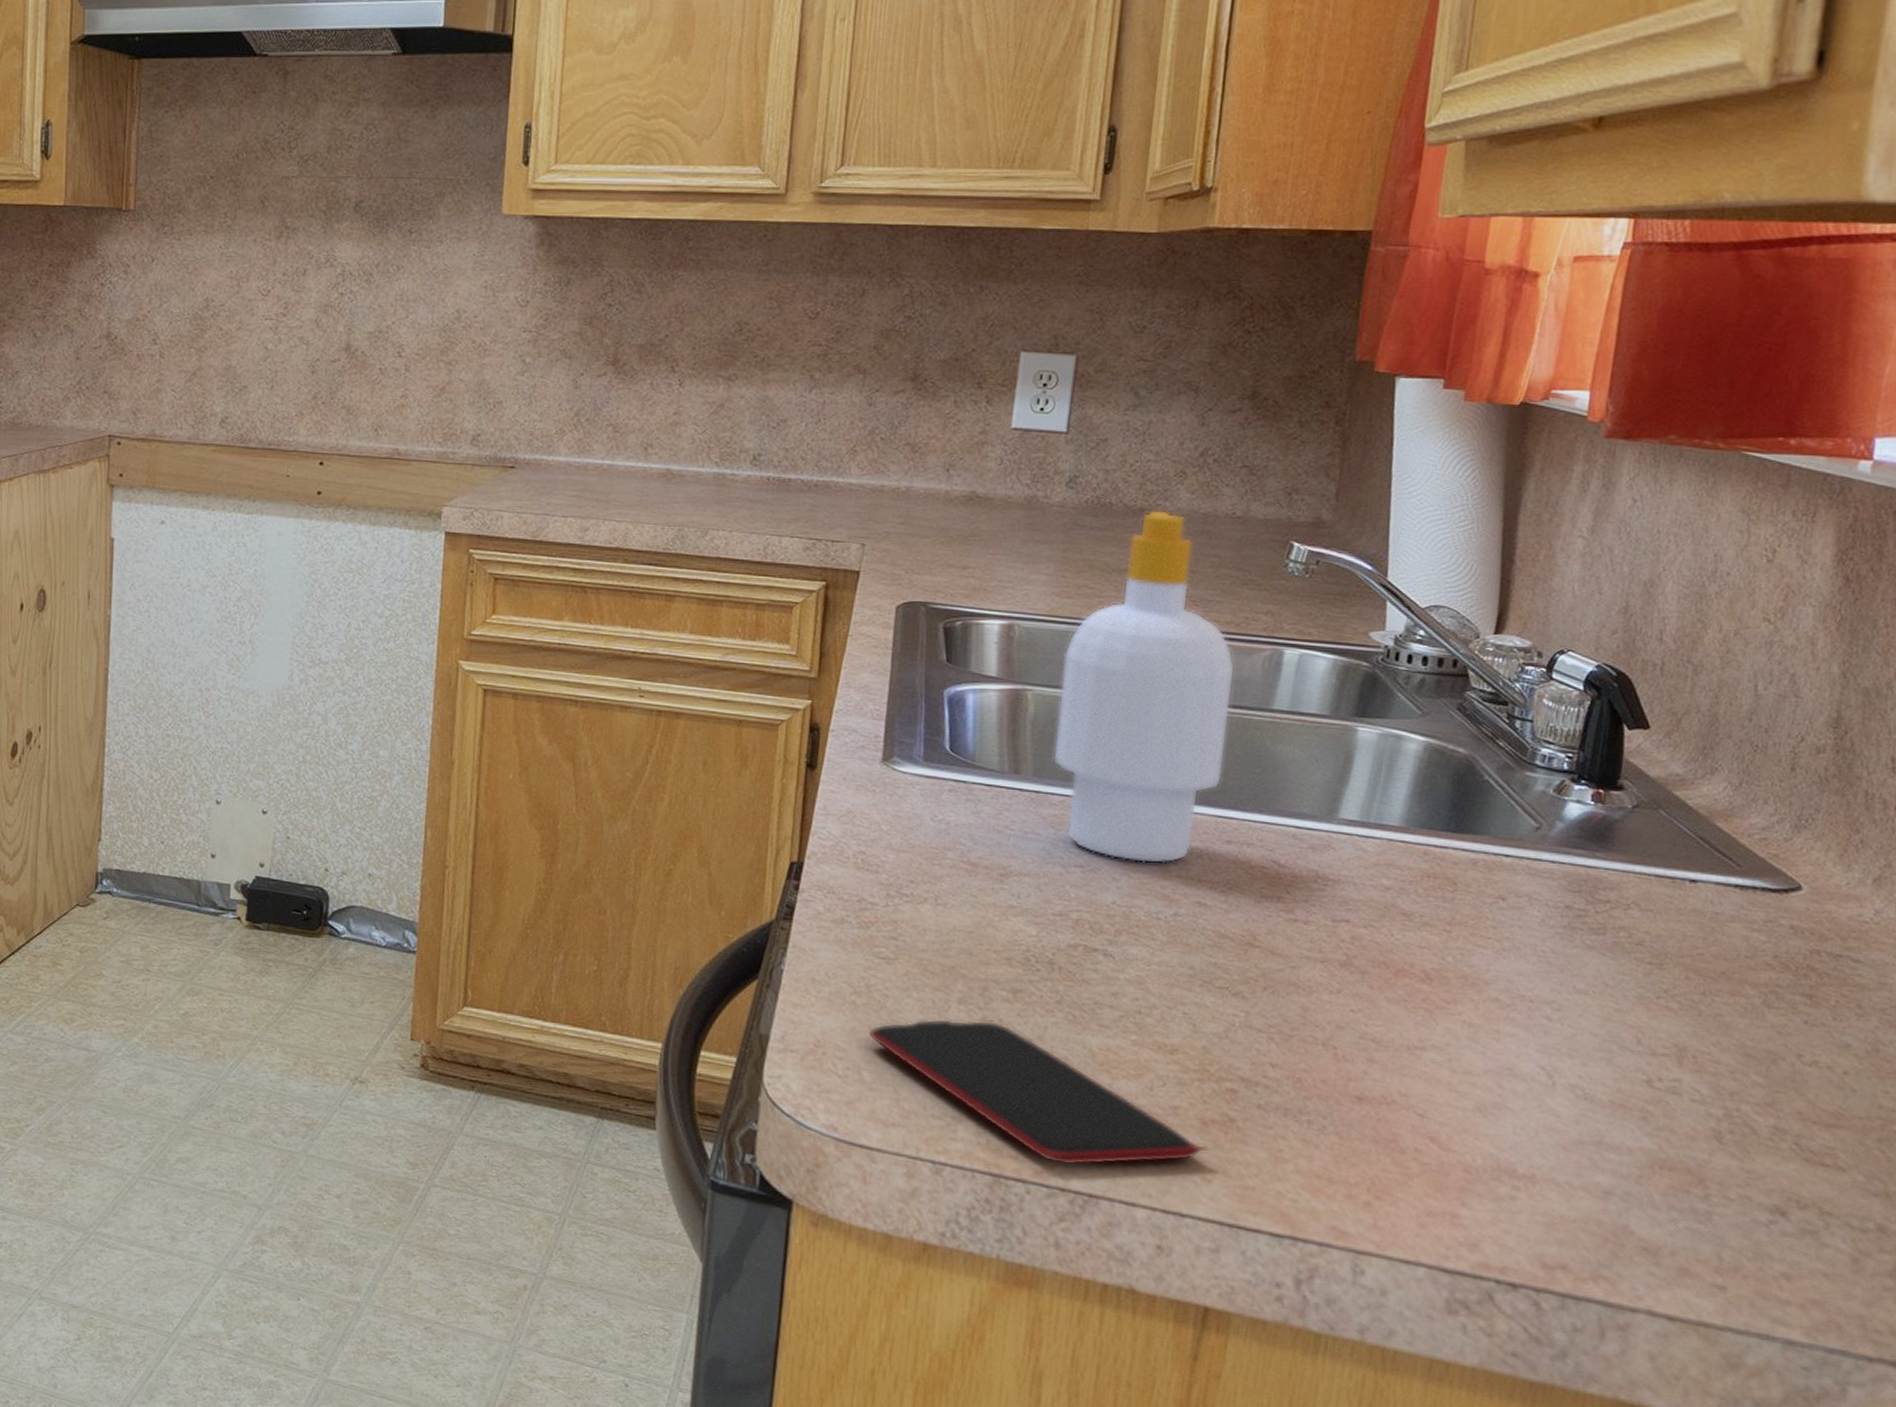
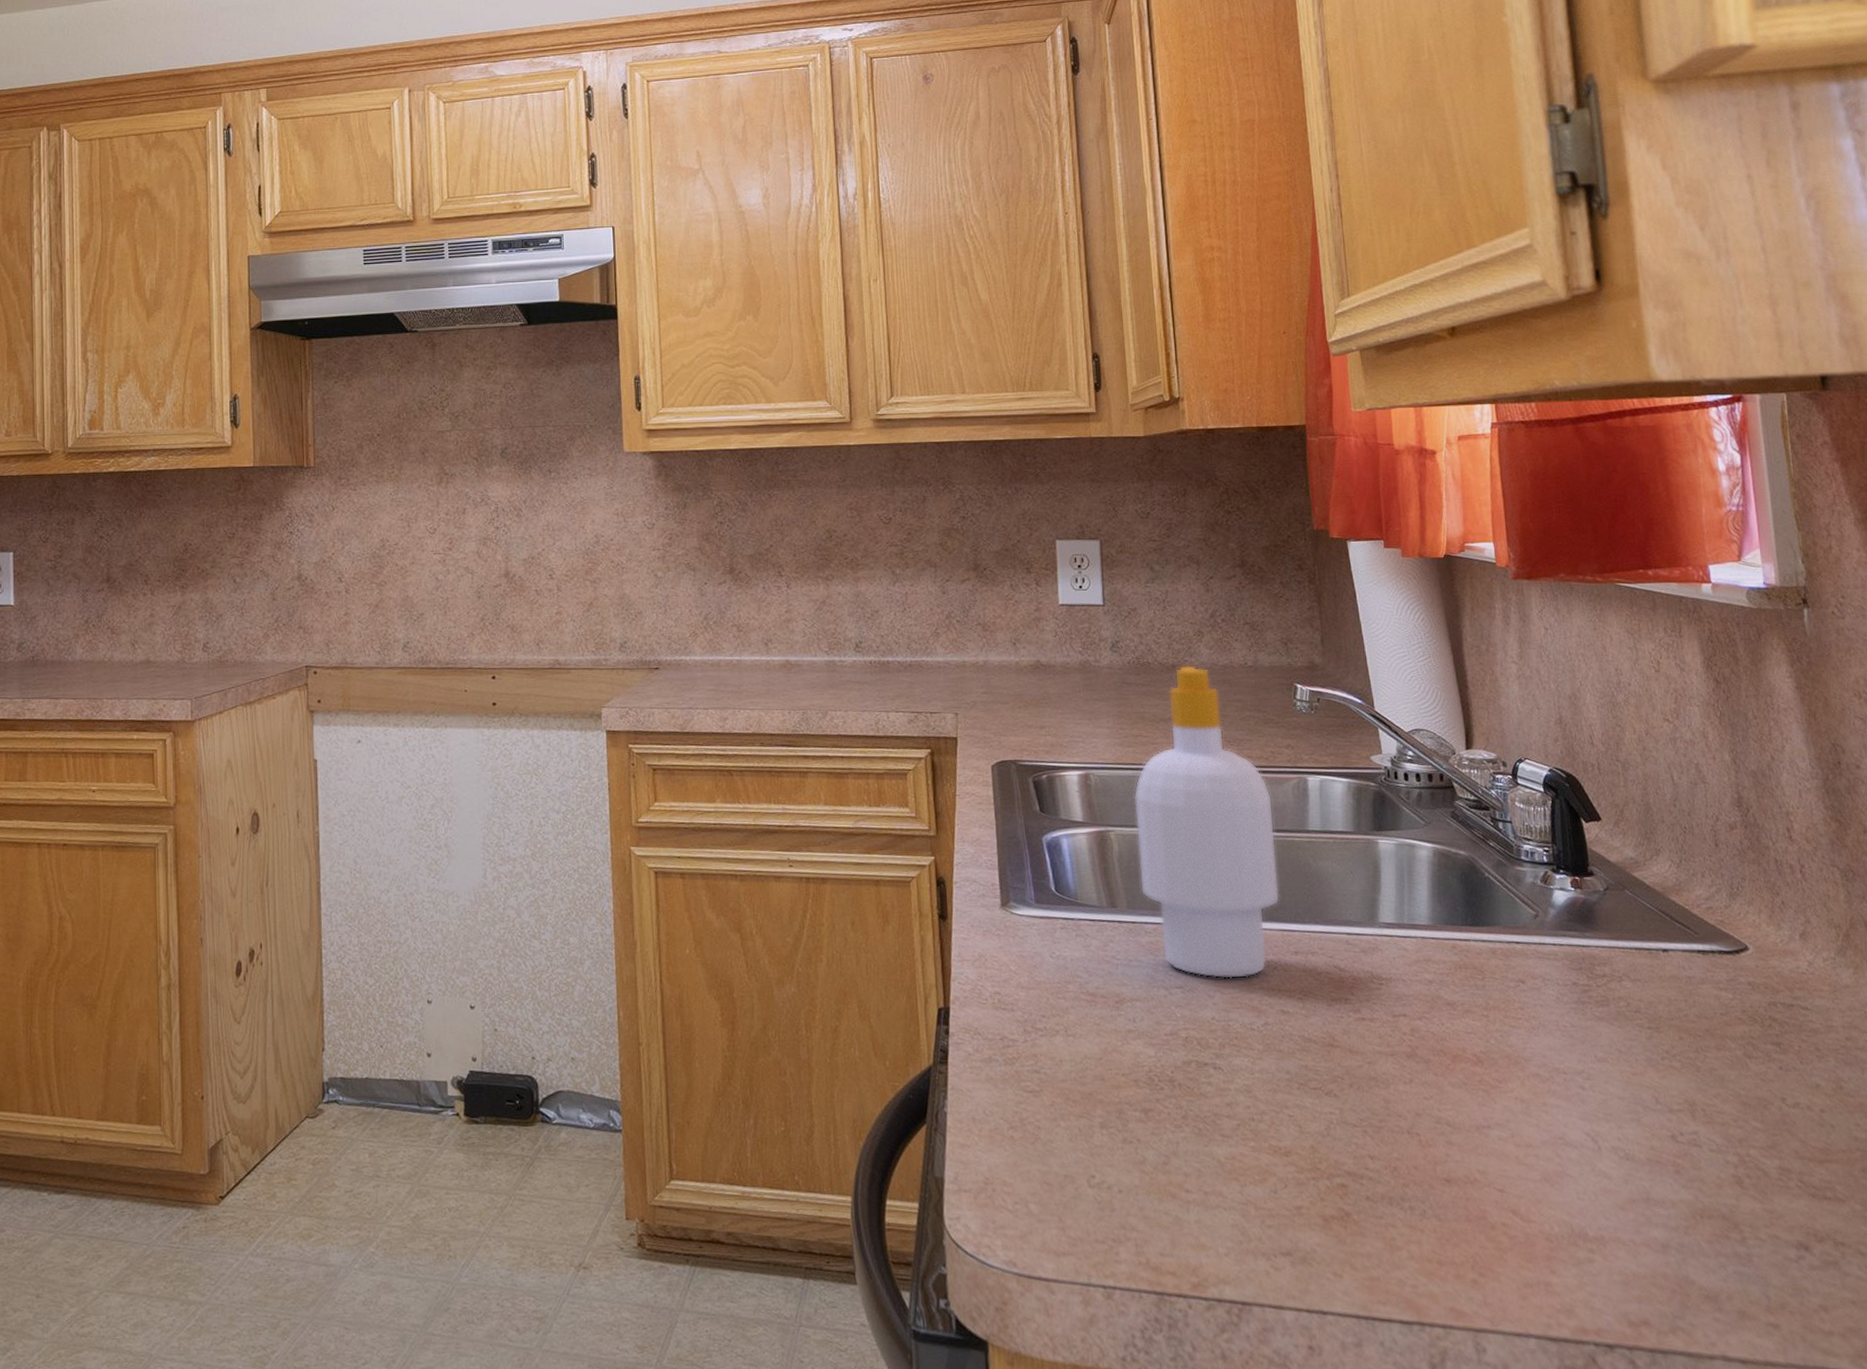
smartphone: present [867,1018,1210,1166] -> none [1028,1141,1335,1276]

